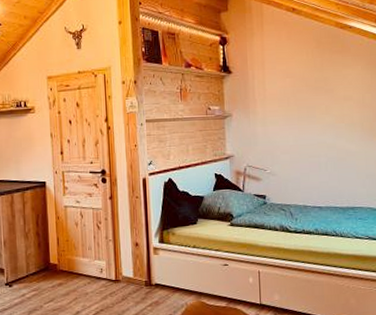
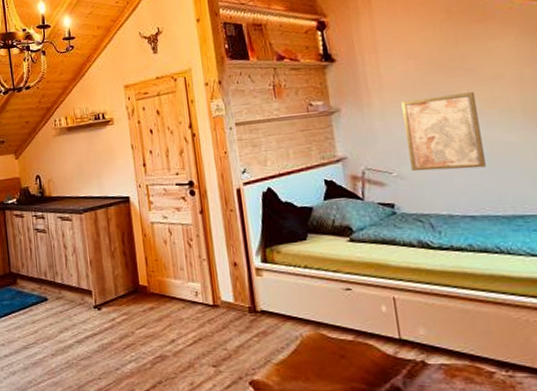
wall art: none [278,109,333,170] -> present [401,92,486,172]

